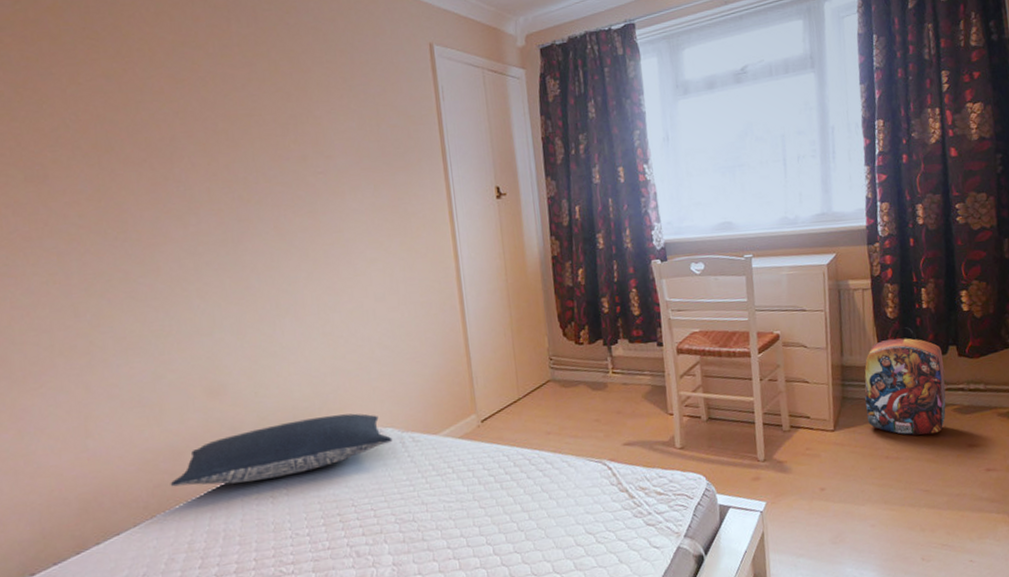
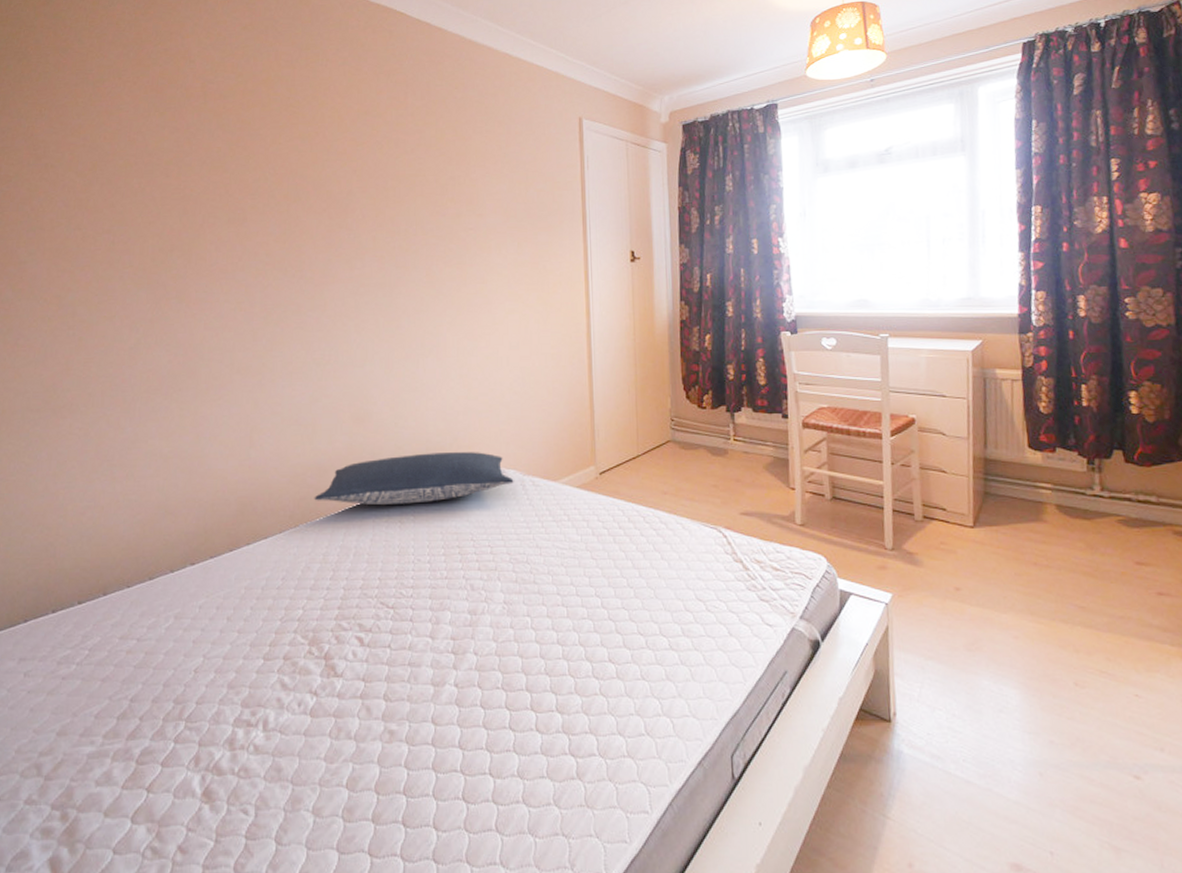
backpack: present [864,327,946,436] -> none [1010,425,1109,545]

